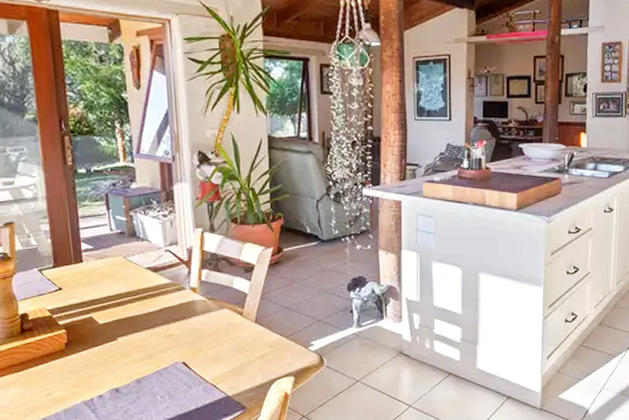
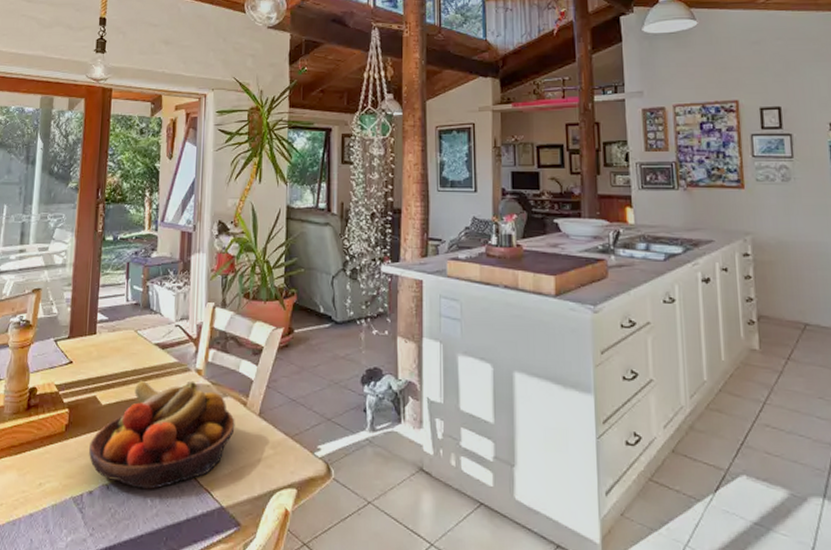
fruit bowl: none [93,297,234,390] -> present [89,380,235,490]

